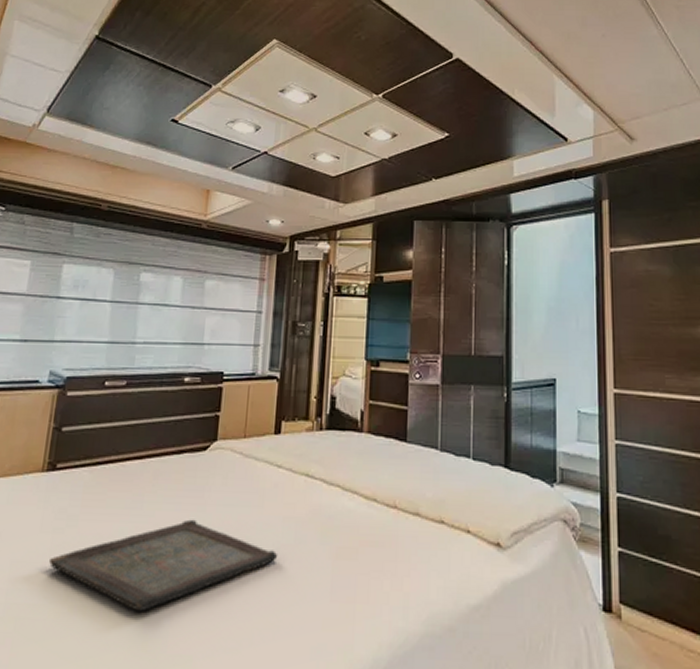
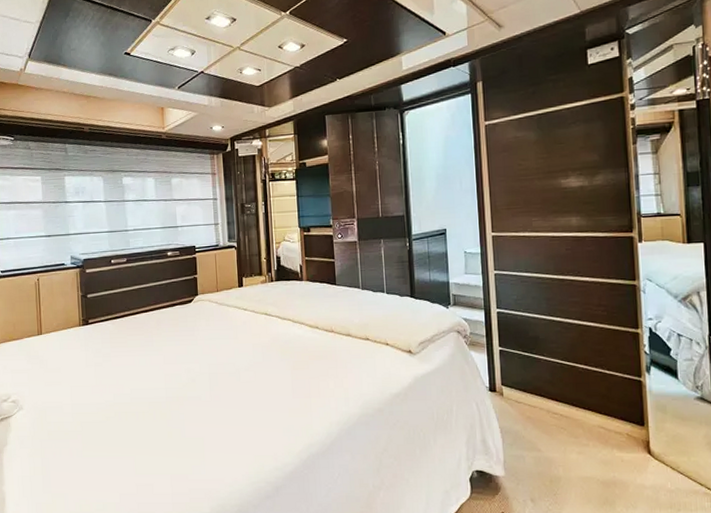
serving tray: present [48,519,278,612] -> none [95,350,253,413]

